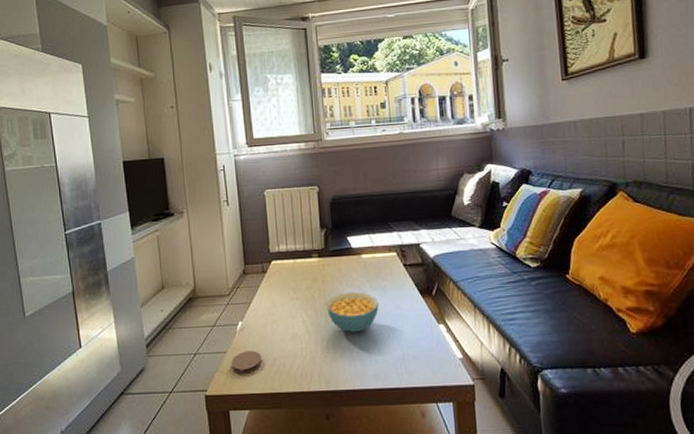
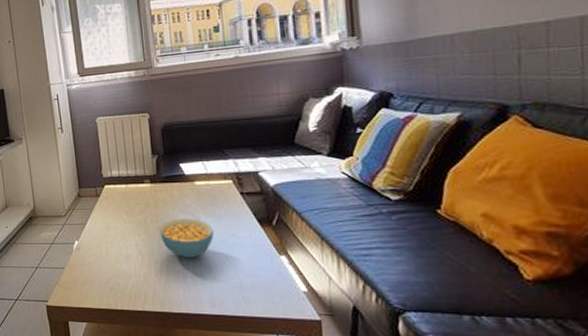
coaster: present [230,350,262,374] -> none [68,268,98,289]

